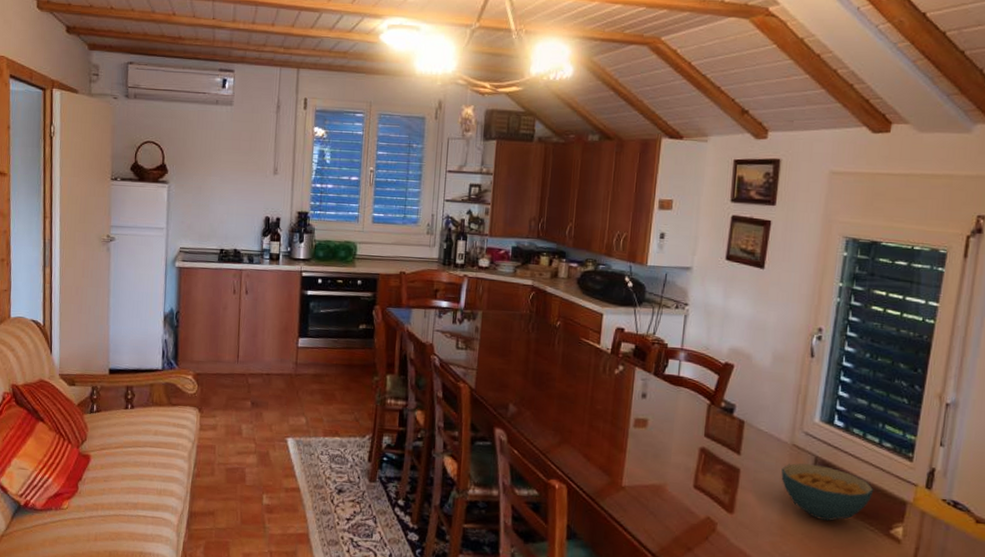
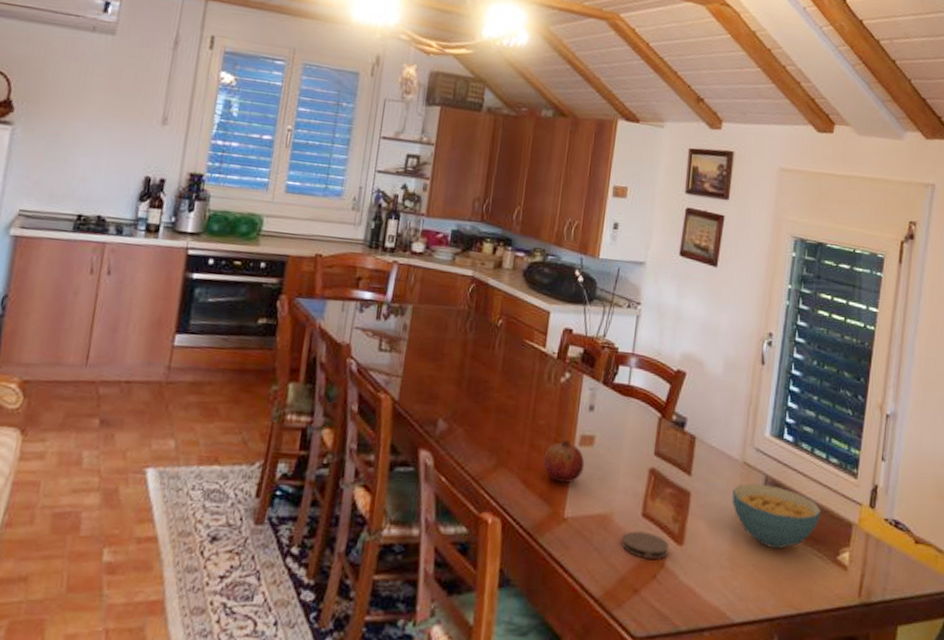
fruit: none [601,422,639,458] -> present [543,439,585,483]
coaster: none [675,499,720,524] -> present [621,531,669,559]

